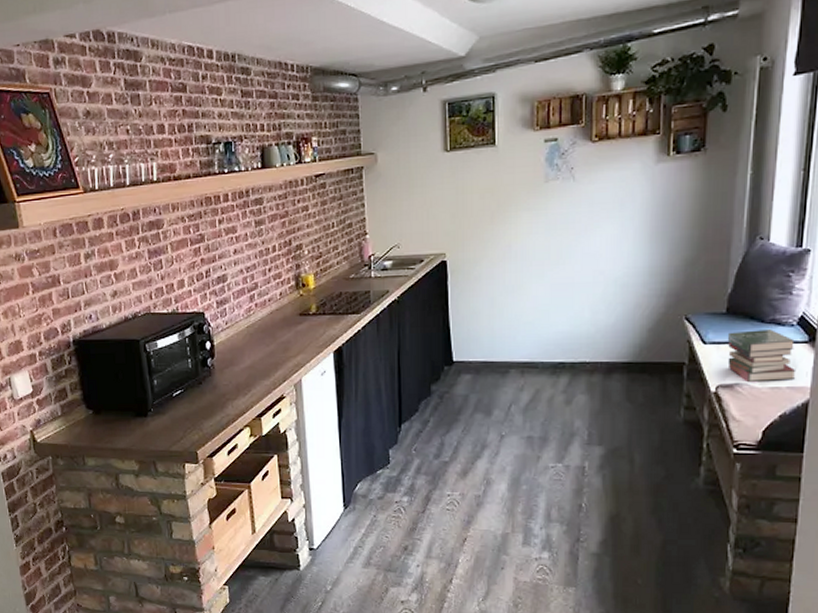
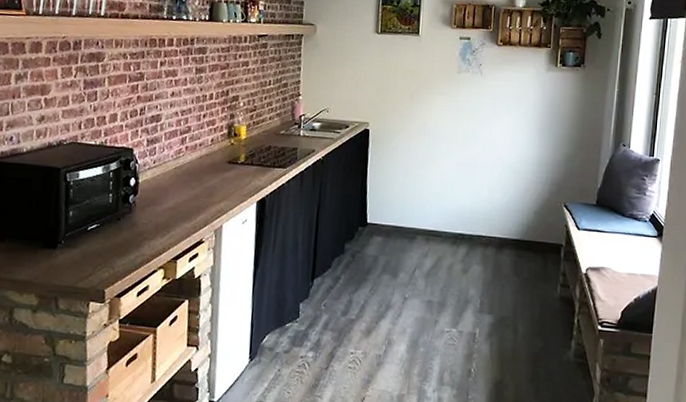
books: present [727,329,796,383] -> none [596,221,648,269]

